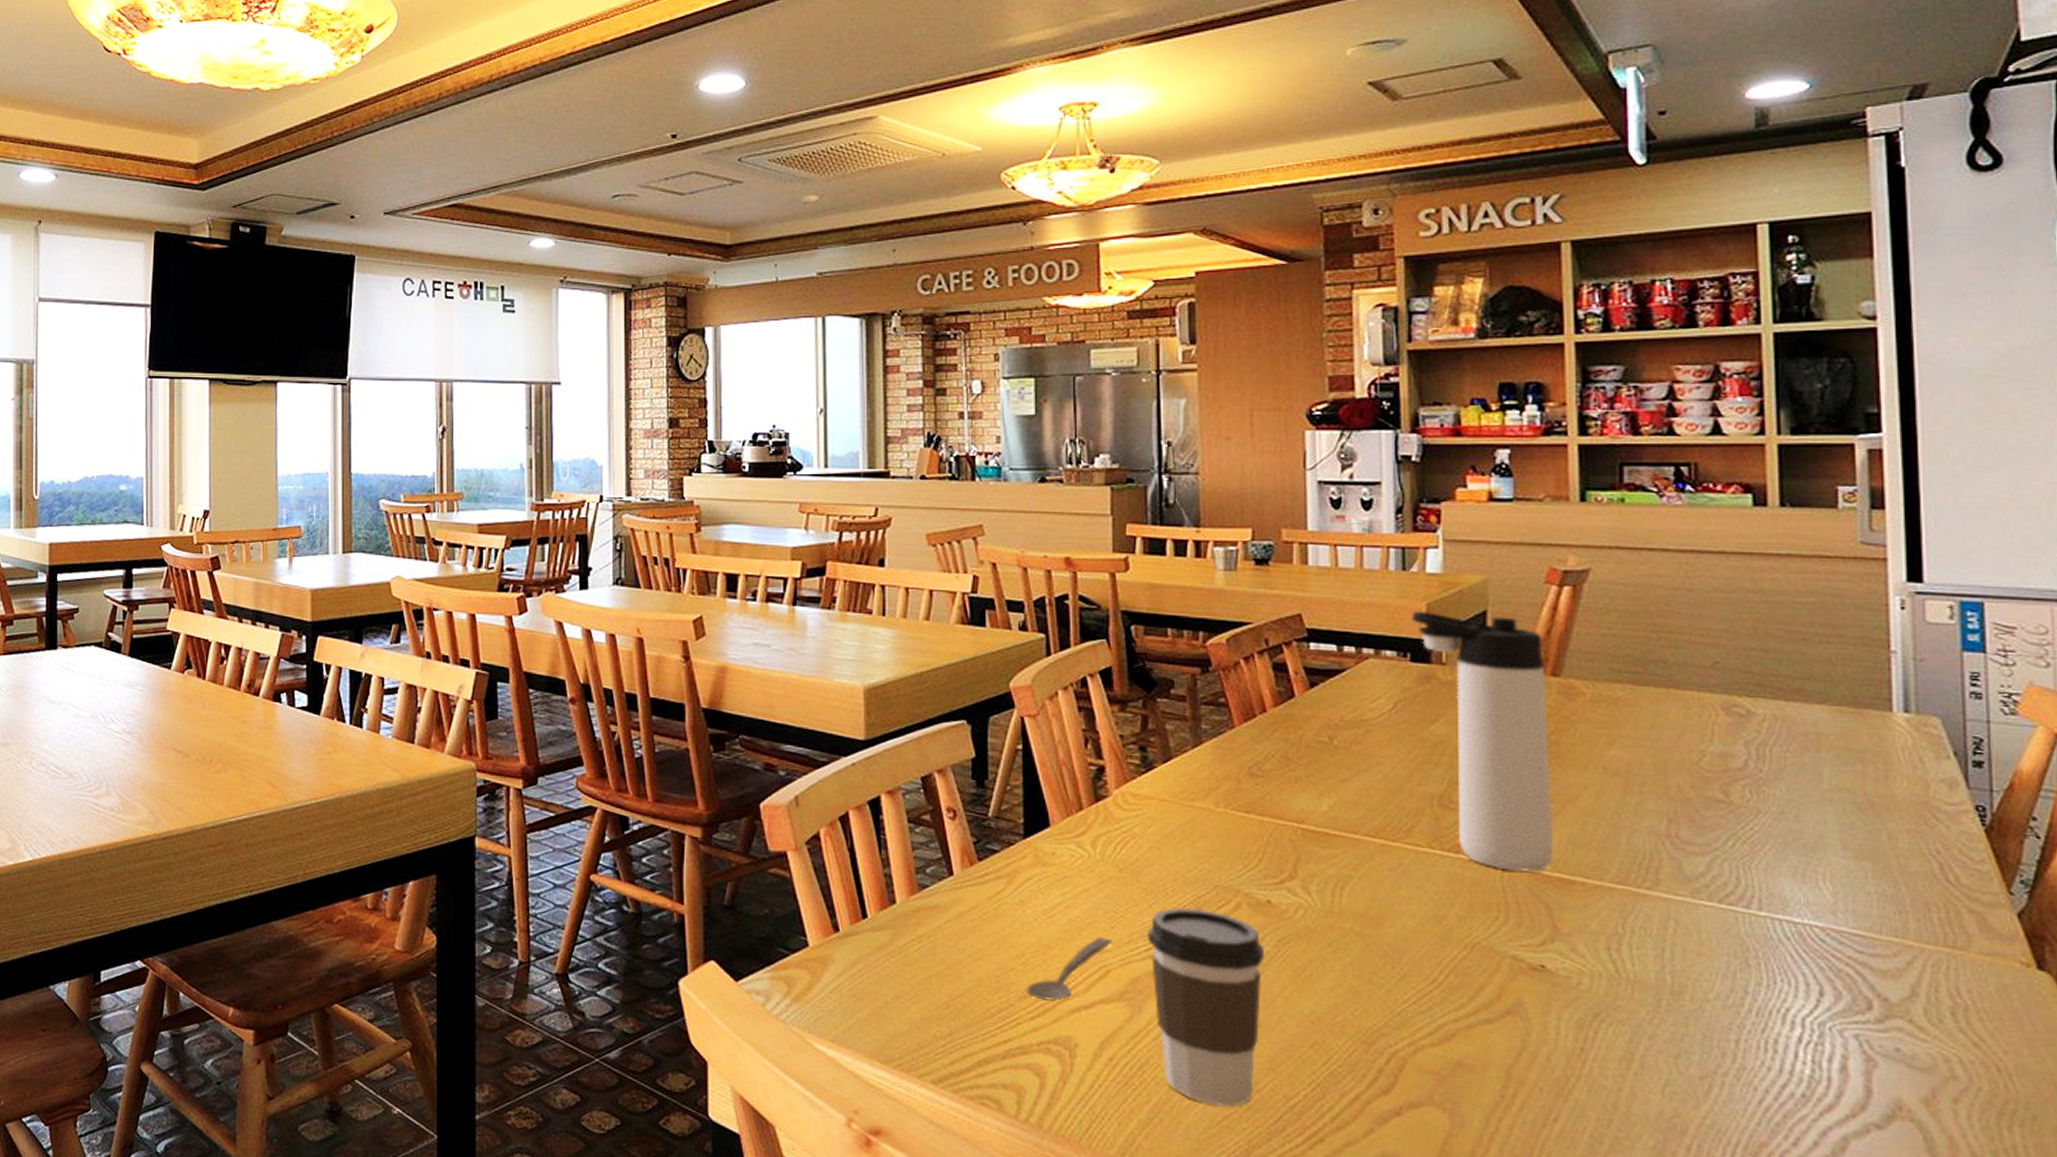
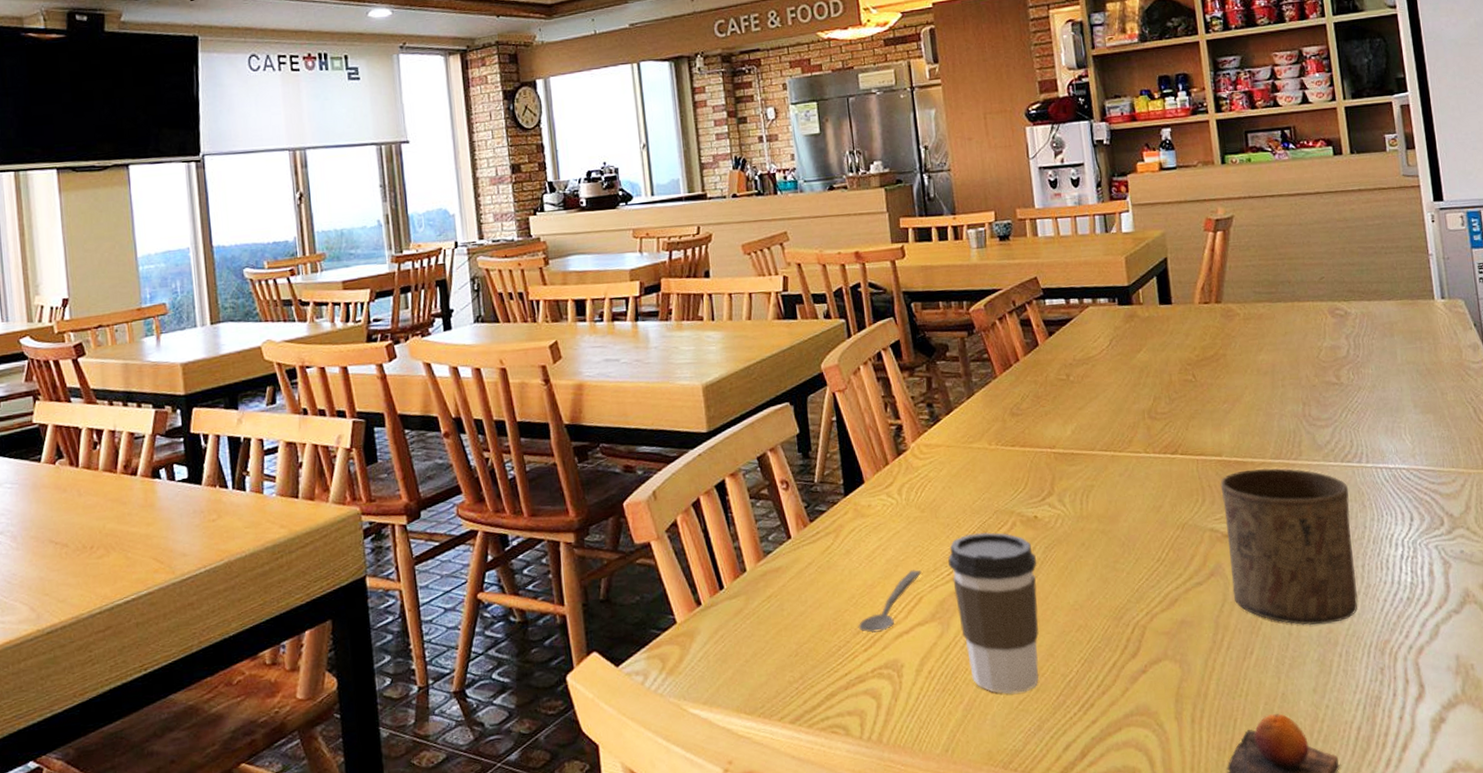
thermos bottle: present [1412,610,1554,872] -> none [1115,261,1231,462]
cup: none [1533,891,1727,1106] -> present [1220,467,1358,626]

